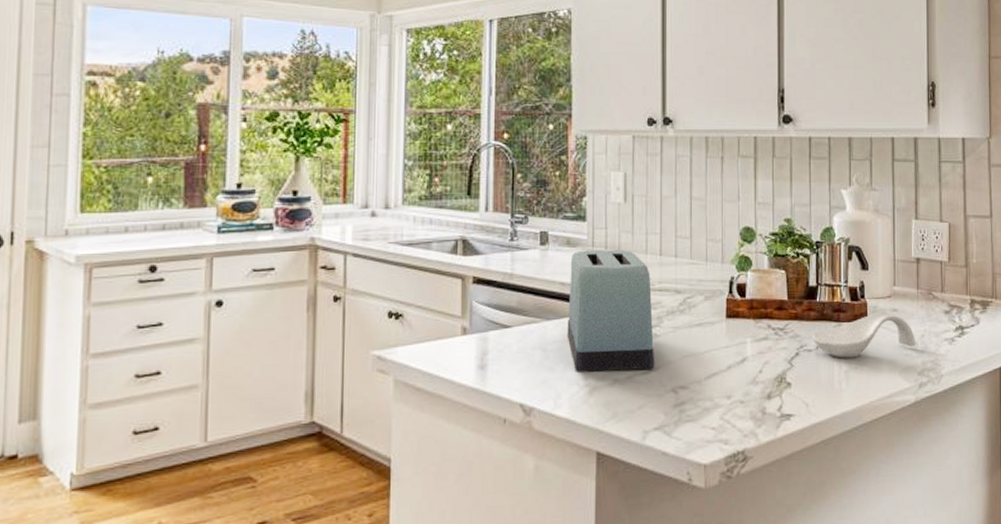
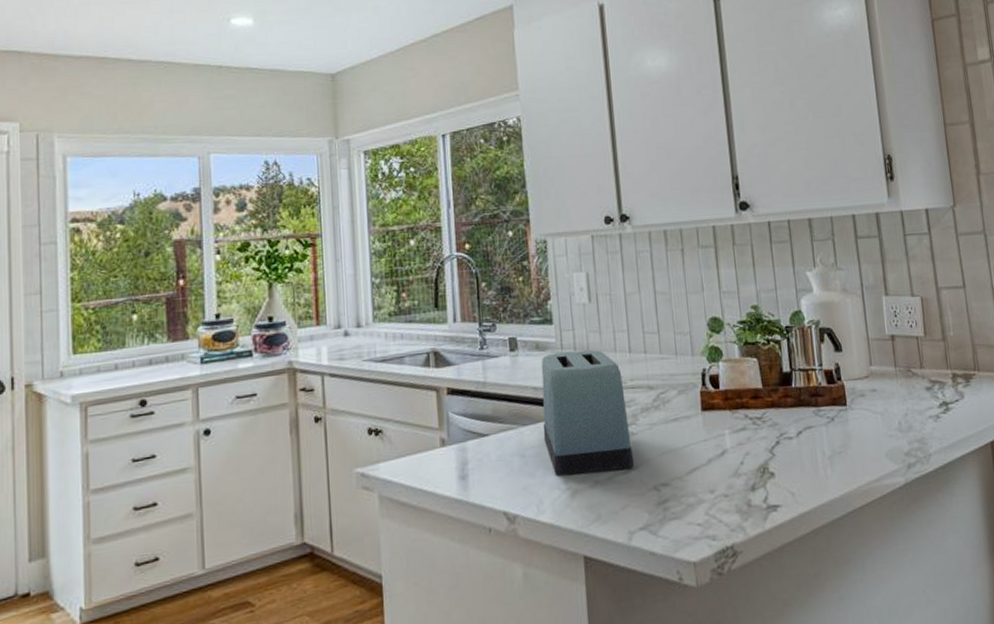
spoon rest: present [813,312,916,358] -> none [791,393,900,444]

